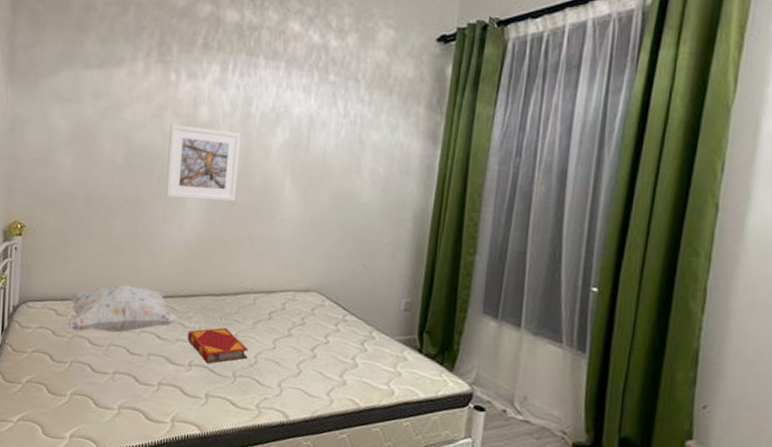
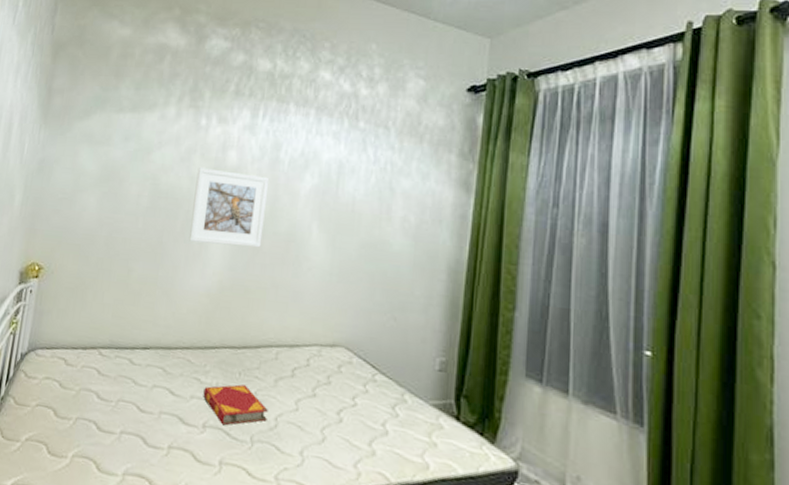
decorative pillow: present [66,284,180,333] -> none [75,333,196,387]

